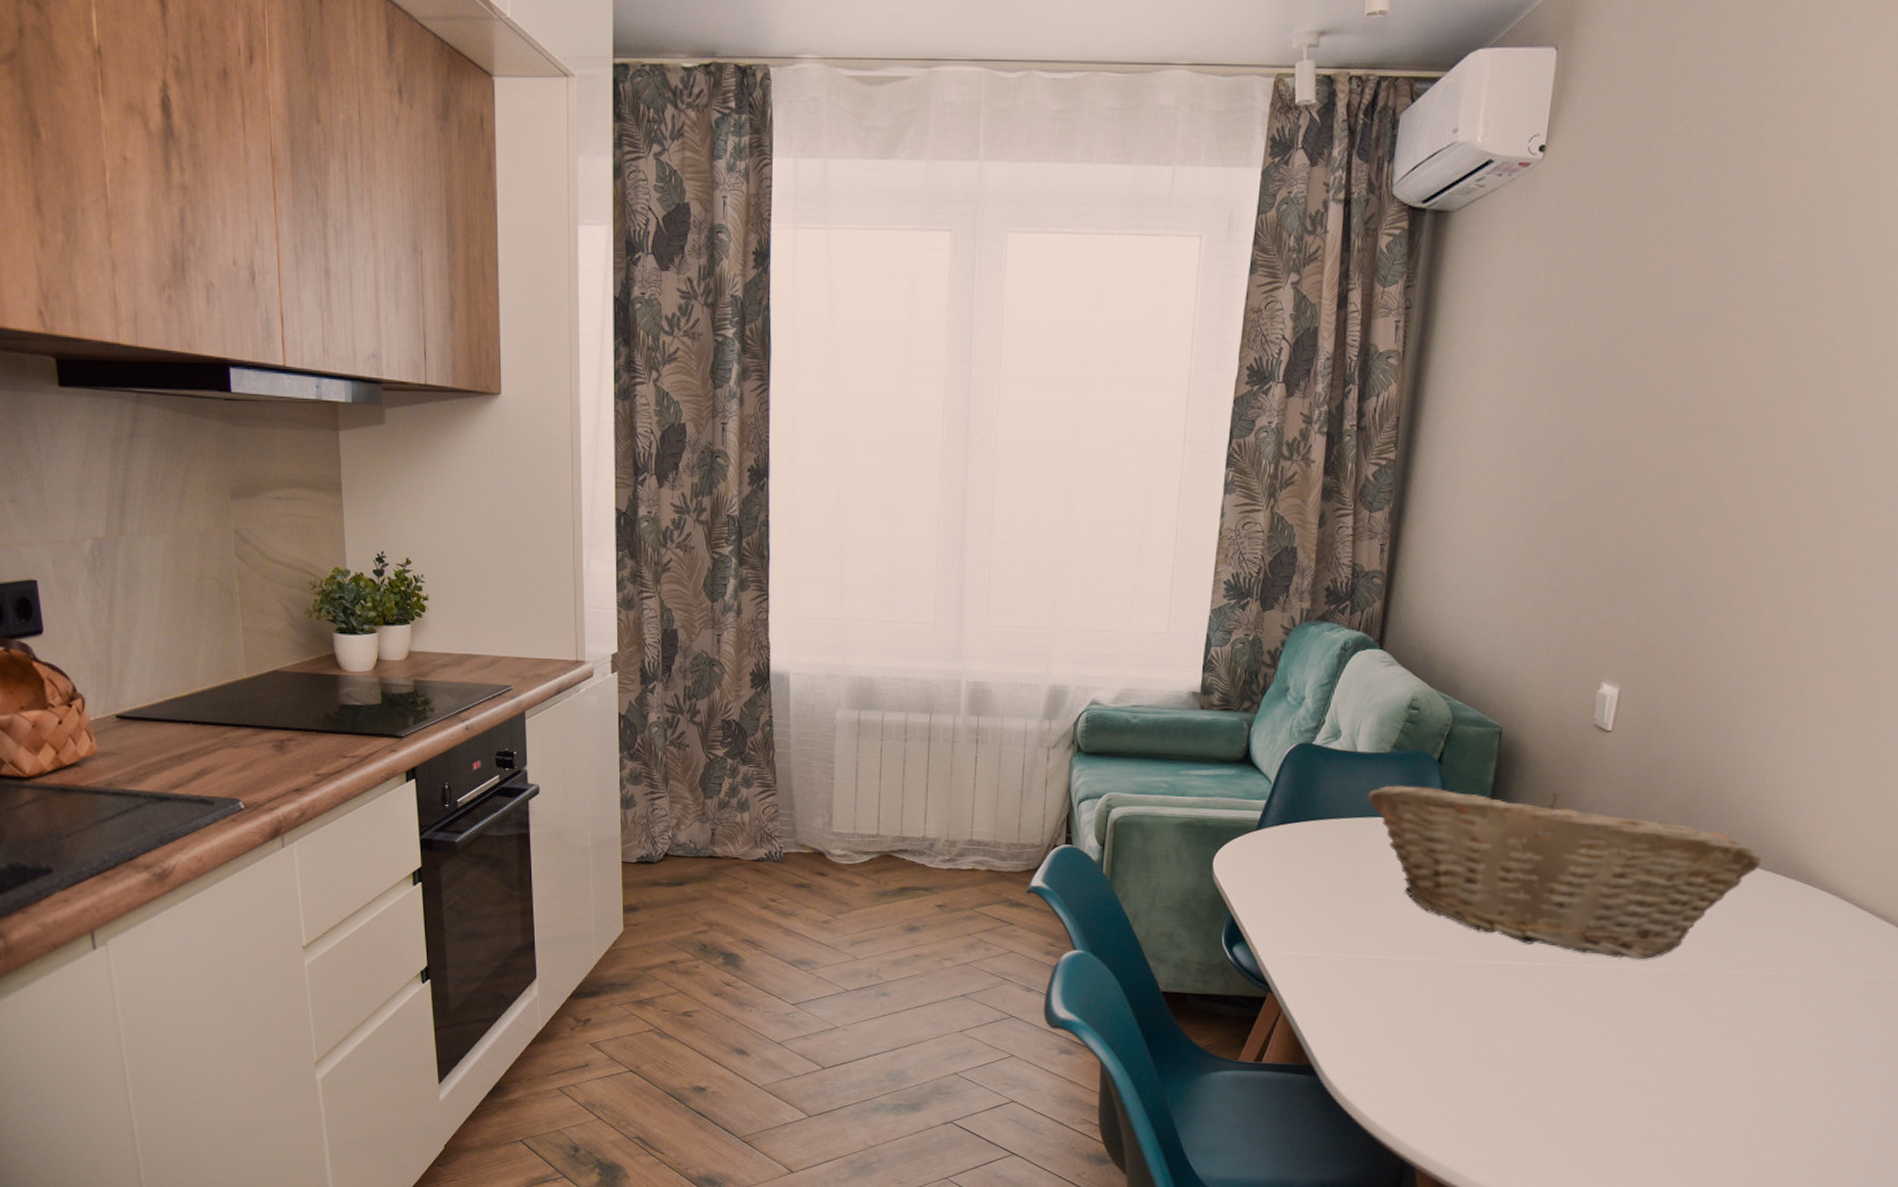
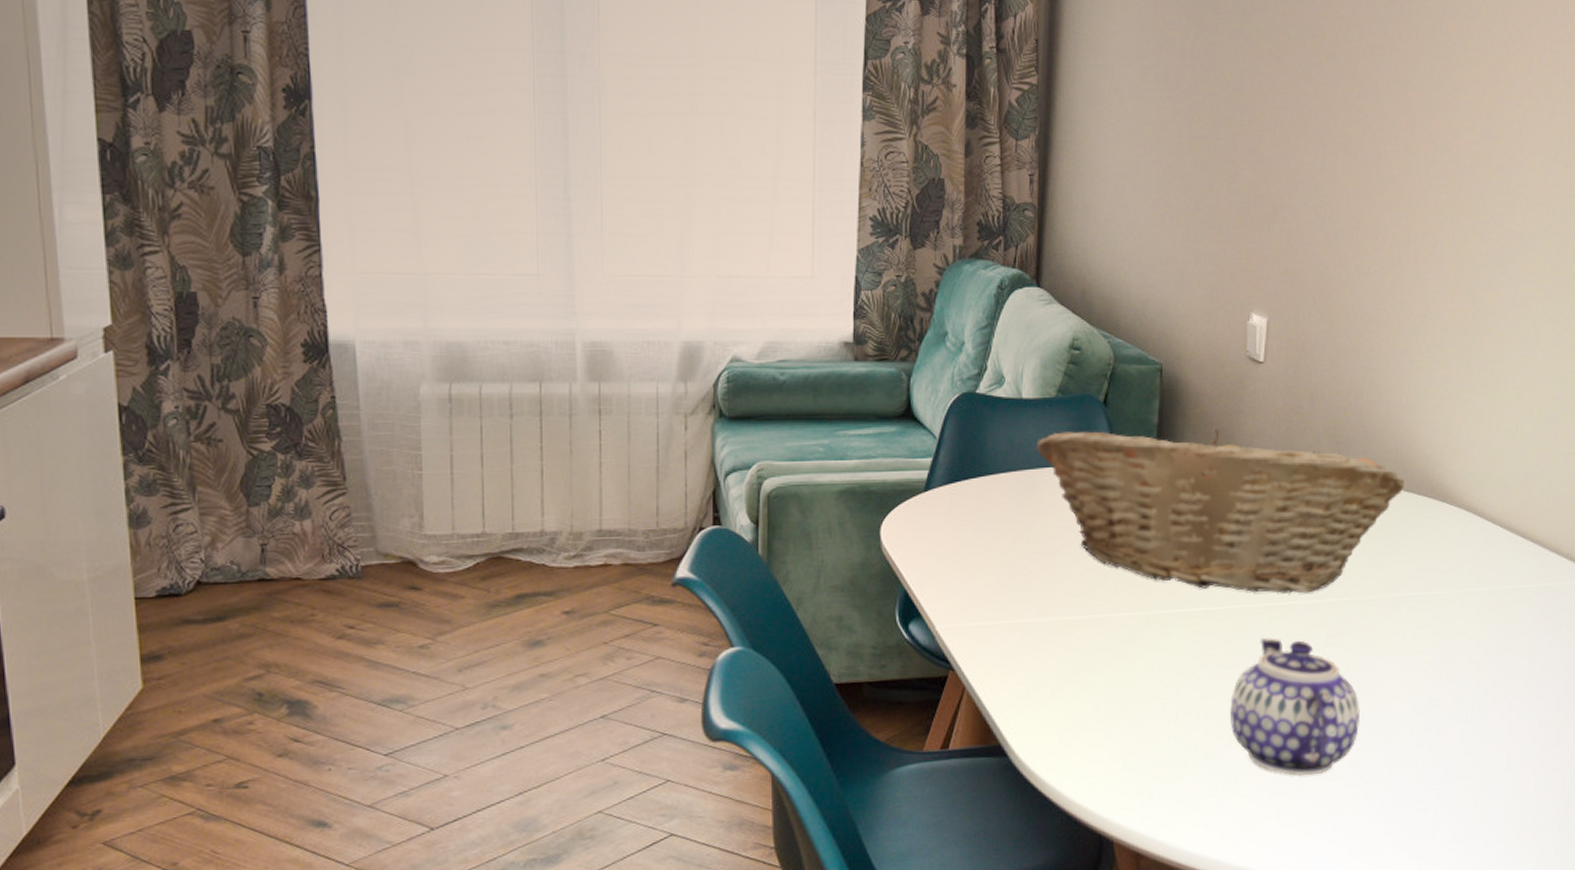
teapot: none [1545,997,1690,1136] -> present [1229,637,1361,776]

